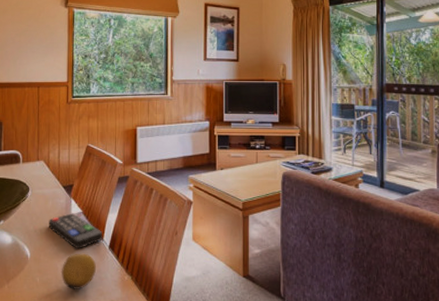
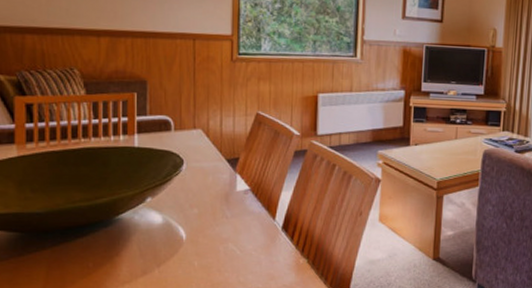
remote control: present [48,213,102,249] -> none [208,190,274,230]
fruit: present [61,253,96,289] -> none [223,234,266,274]

